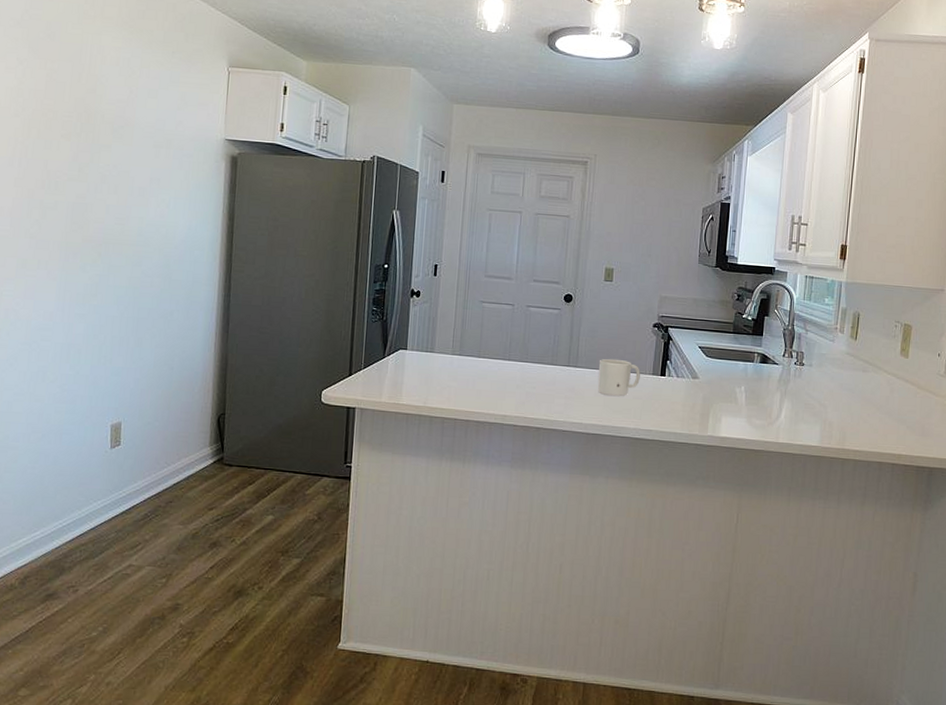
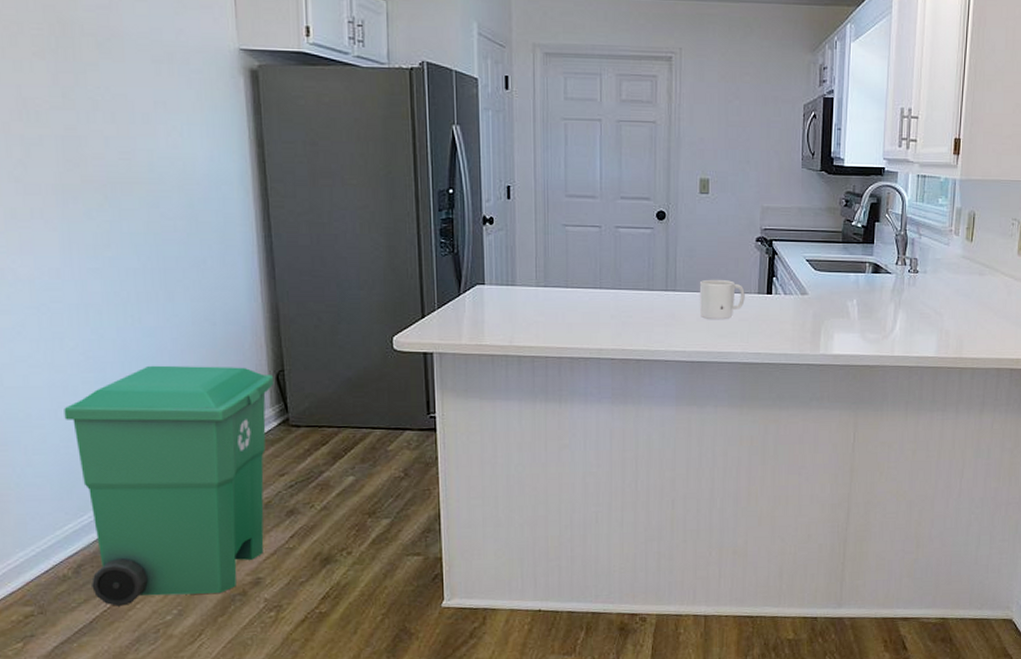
recycling bin: none [33,401,216,619] -> present [64,365,275,606]

